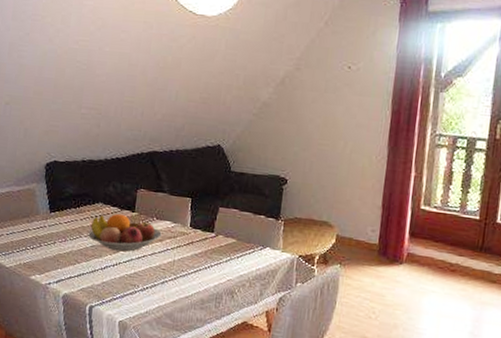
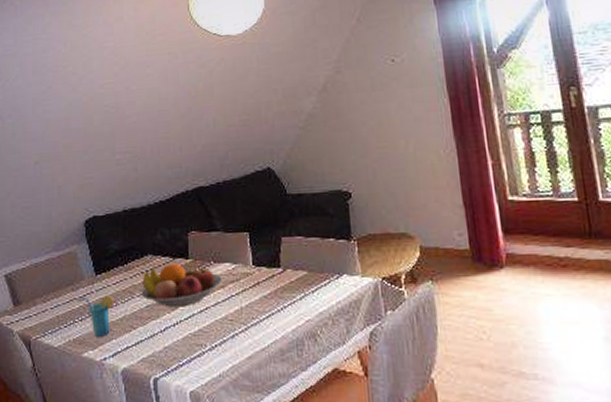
cup: none [30,228,64,265] -> present [77,294,114,337]

